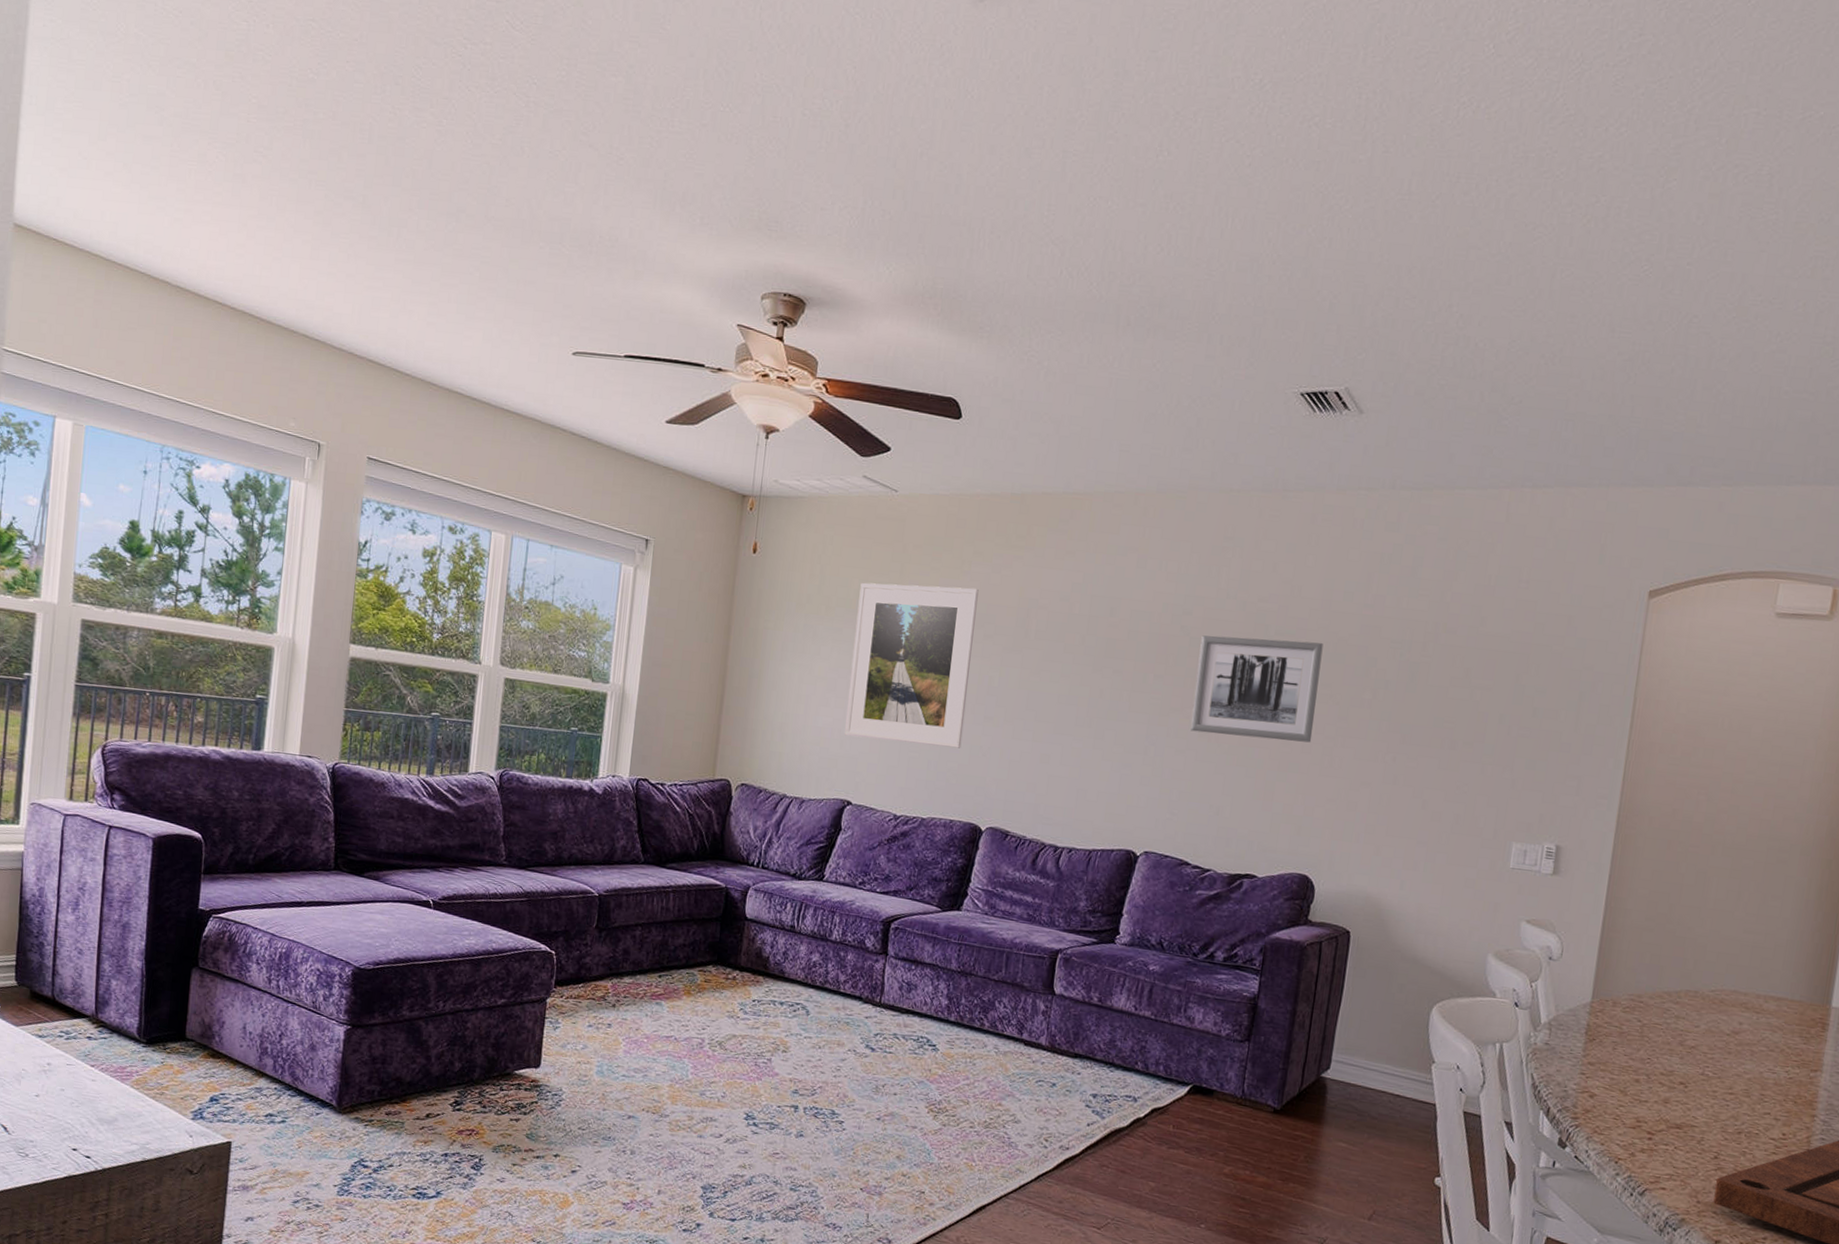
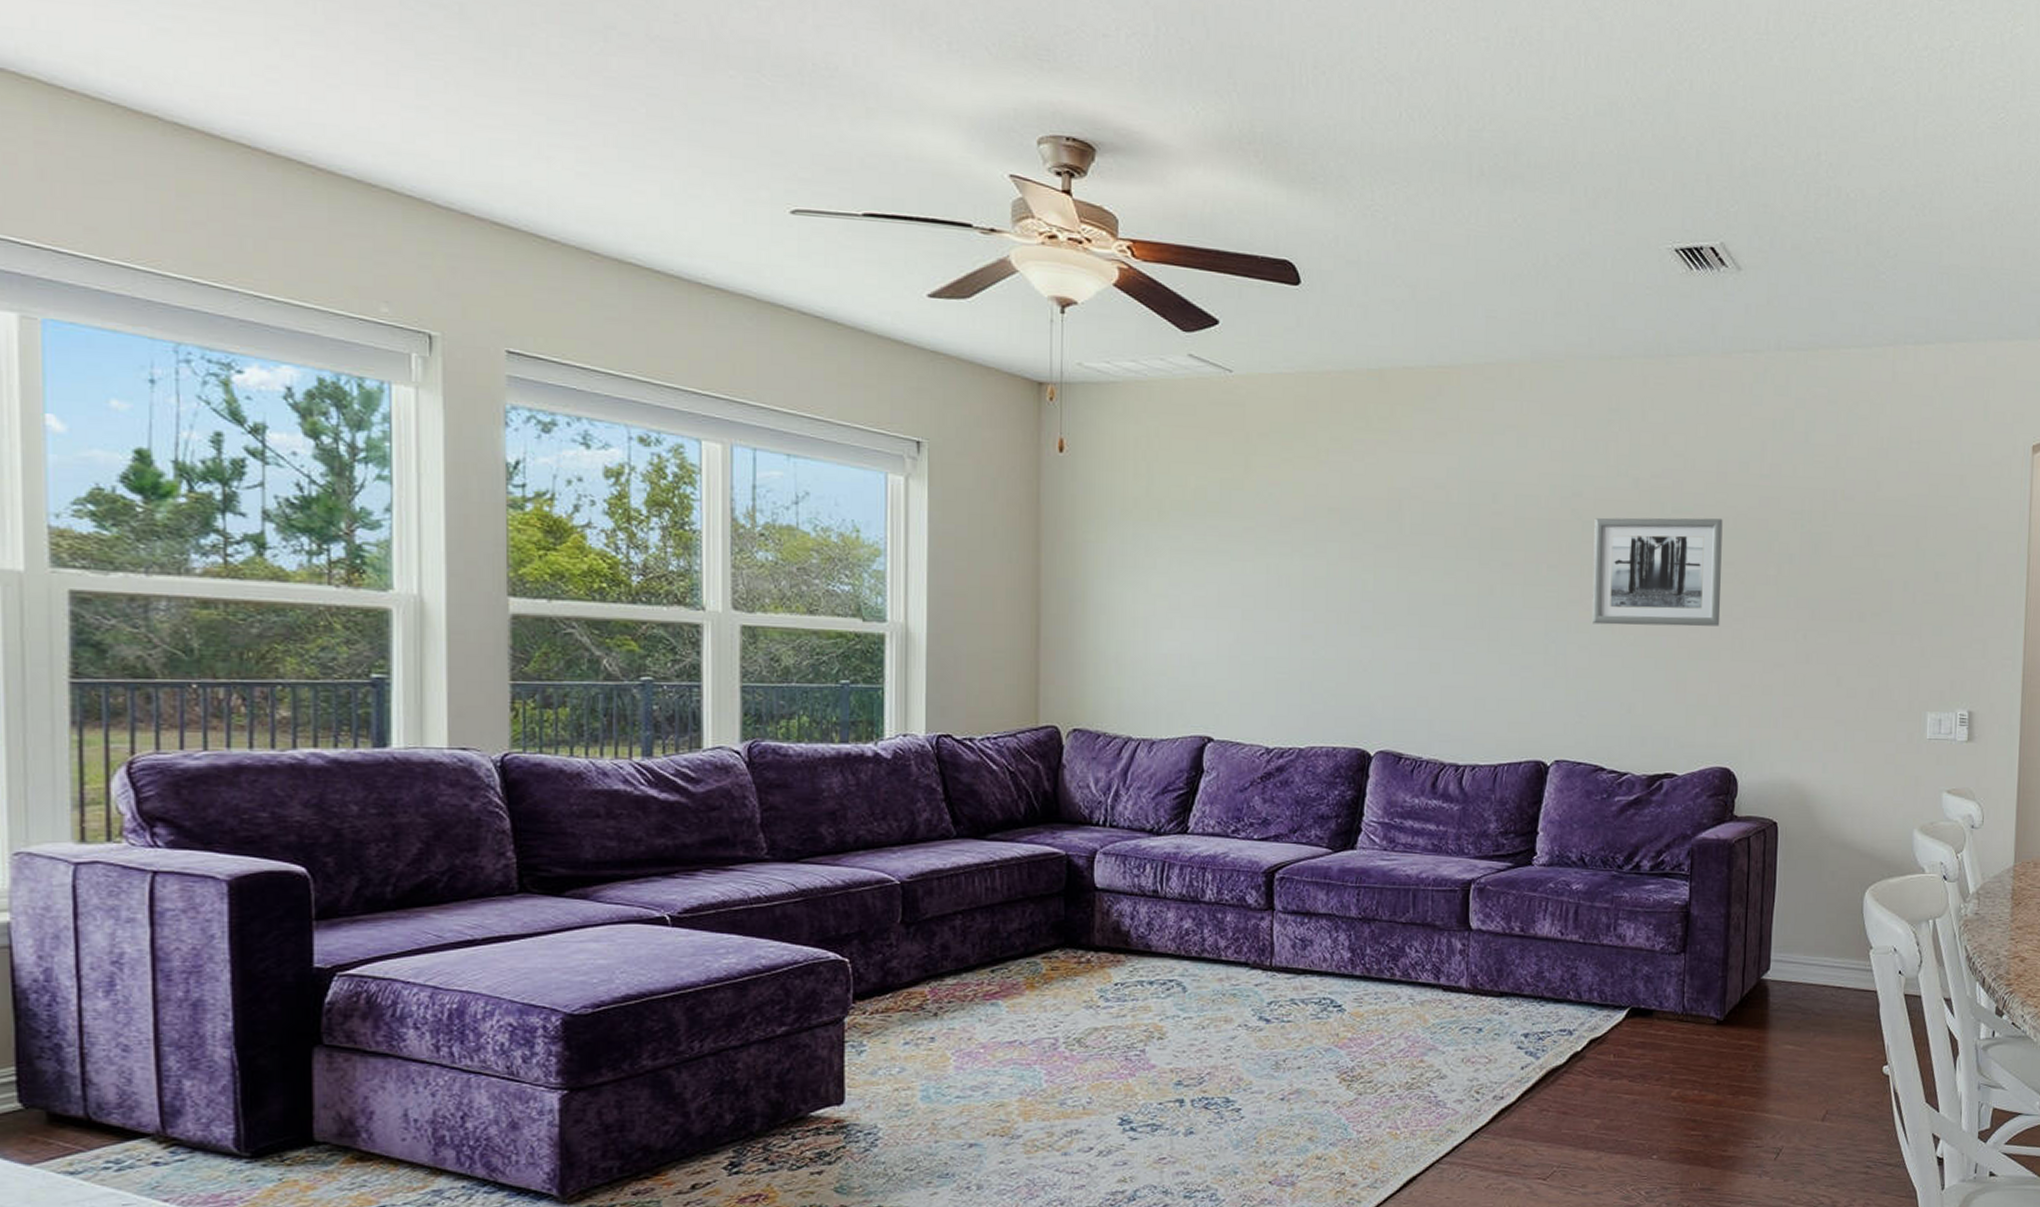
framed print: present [844,582,979,749] -> none [1196,479,1340,665]

